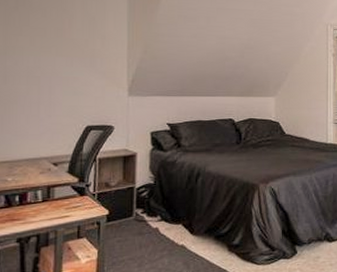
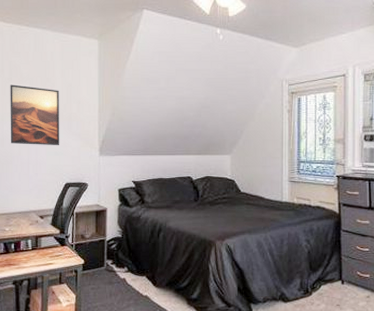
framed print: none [15,14,80,85] -> present [10,84,60,146]

